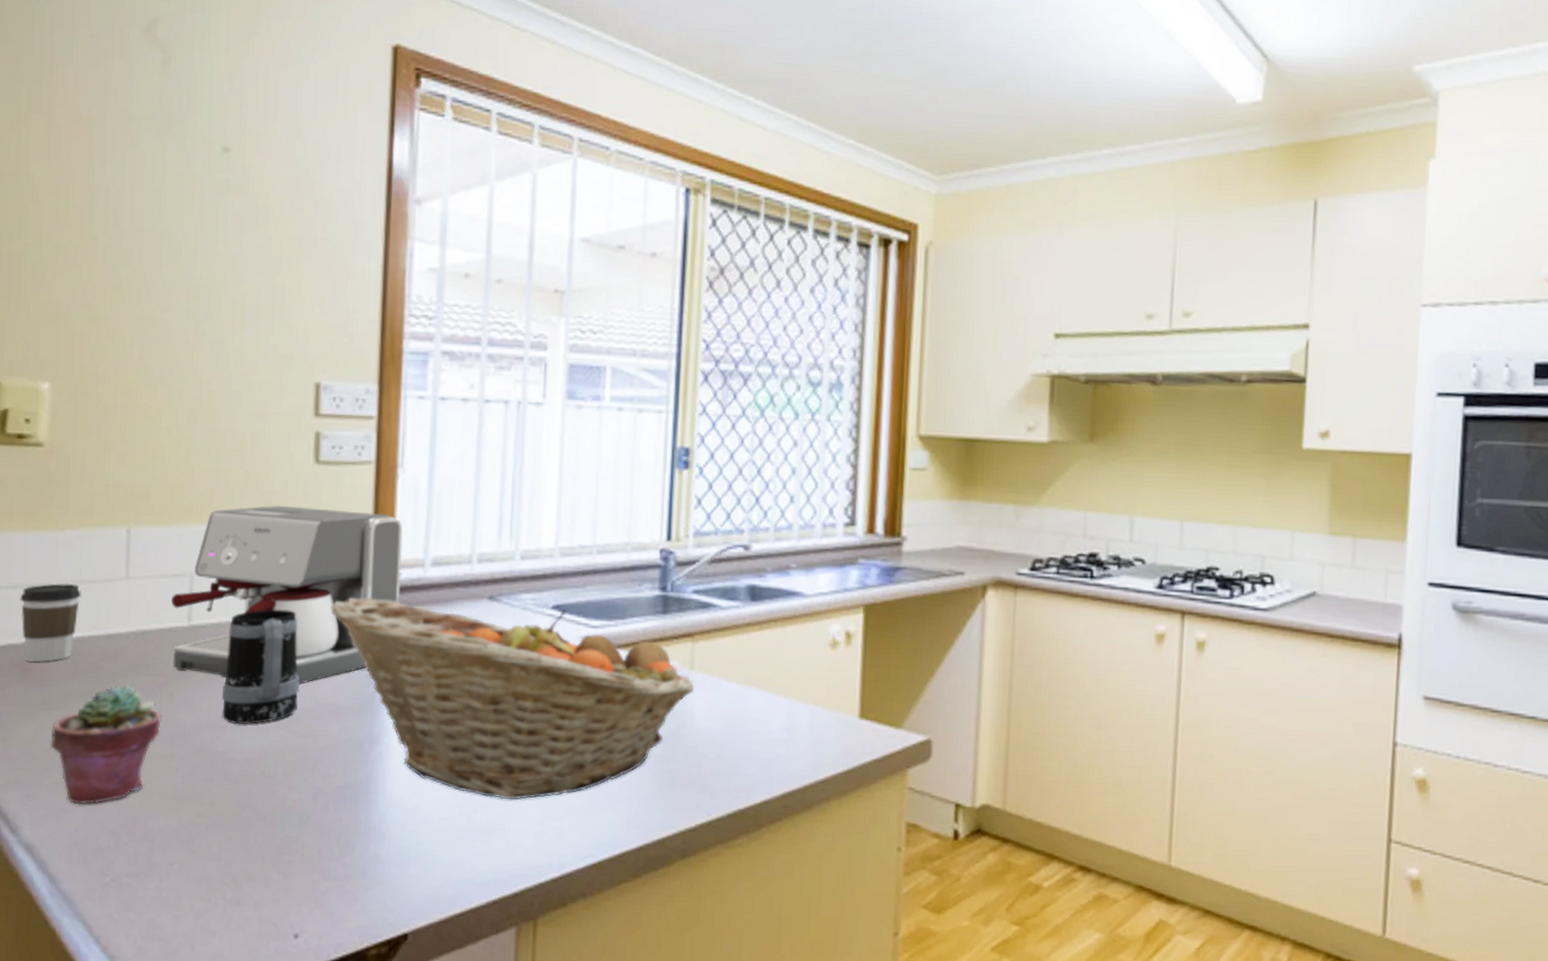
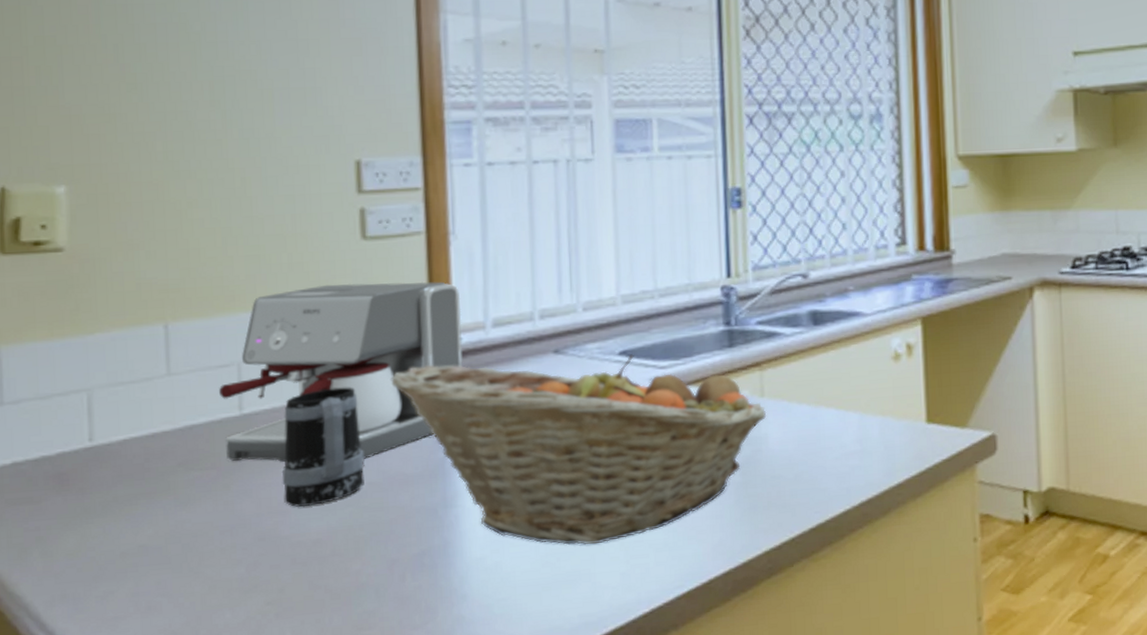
coffee cup: present [20,583,81,663] -> none [50,387,119,473]
potted succulent: present [50,685,163,805] -> none [97,482,220,611]

